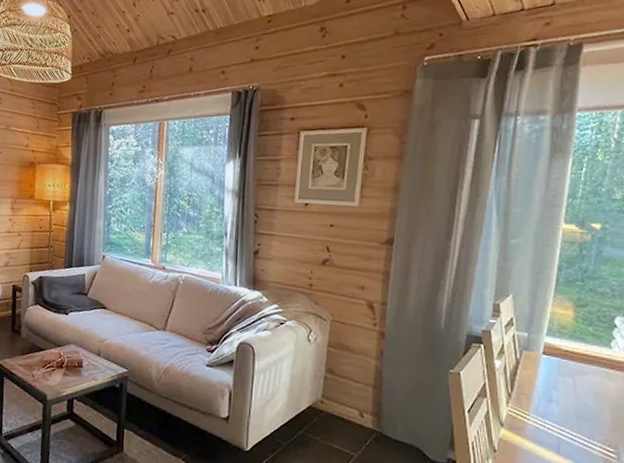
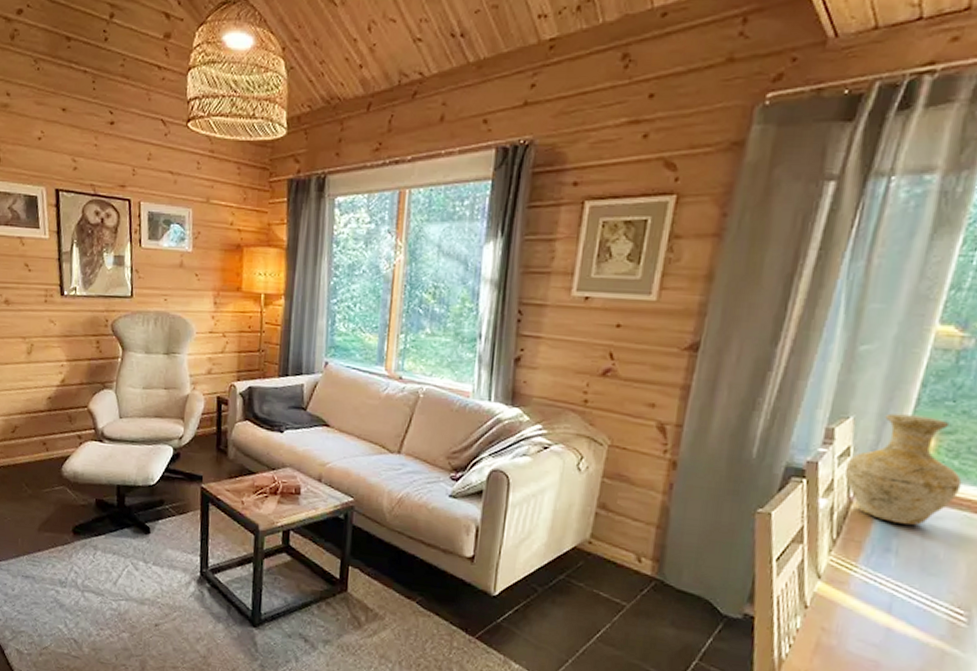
vase: none [512,291,597,380] -> present [845,413,962,525]

